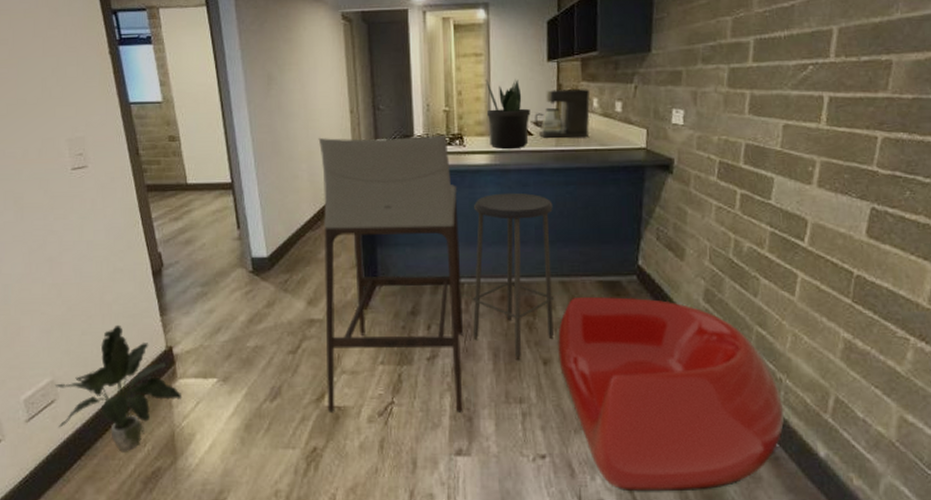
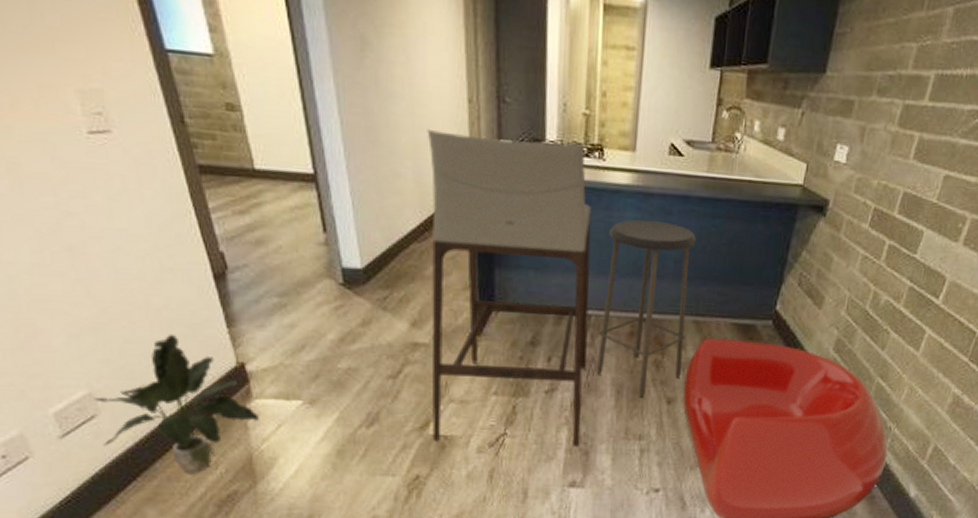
planter: present [485,78,531,149] -> none [634,81,684,170]
coffee maker: present [535,89,590,138] -> none [687,104,753,165]

